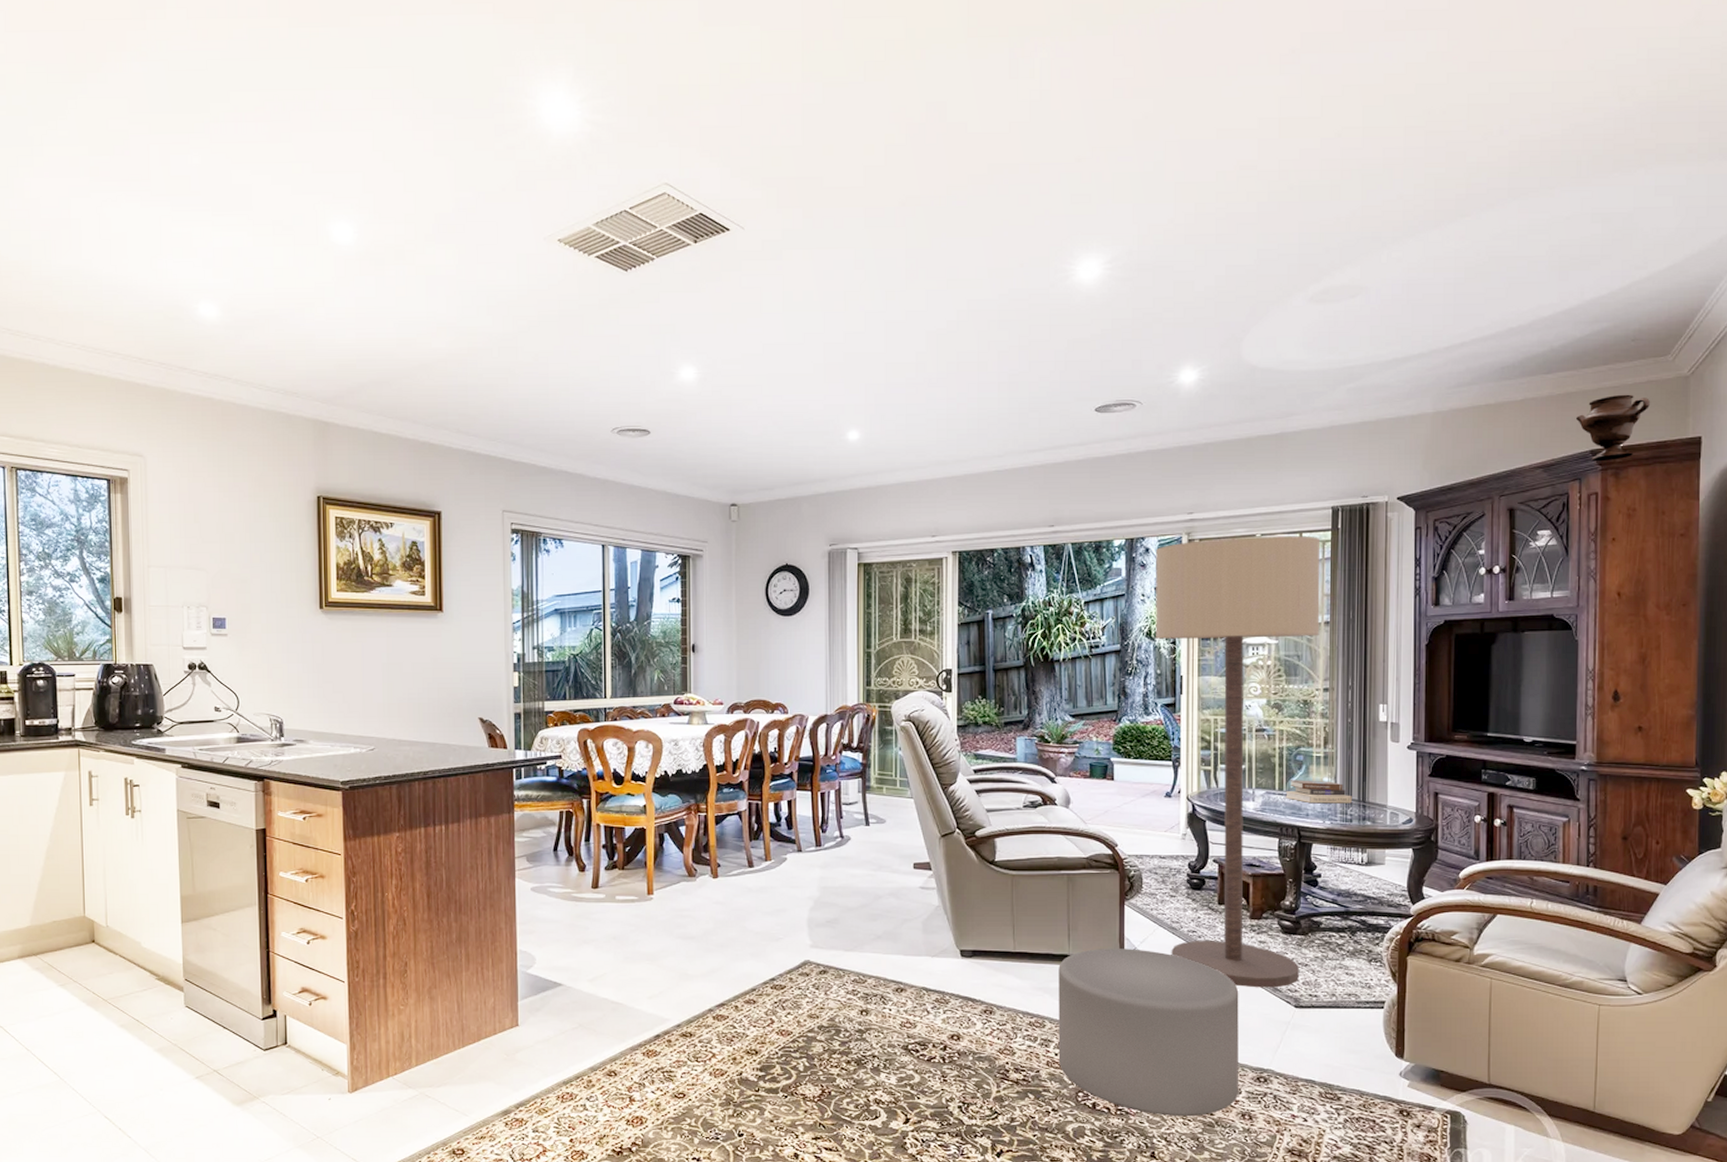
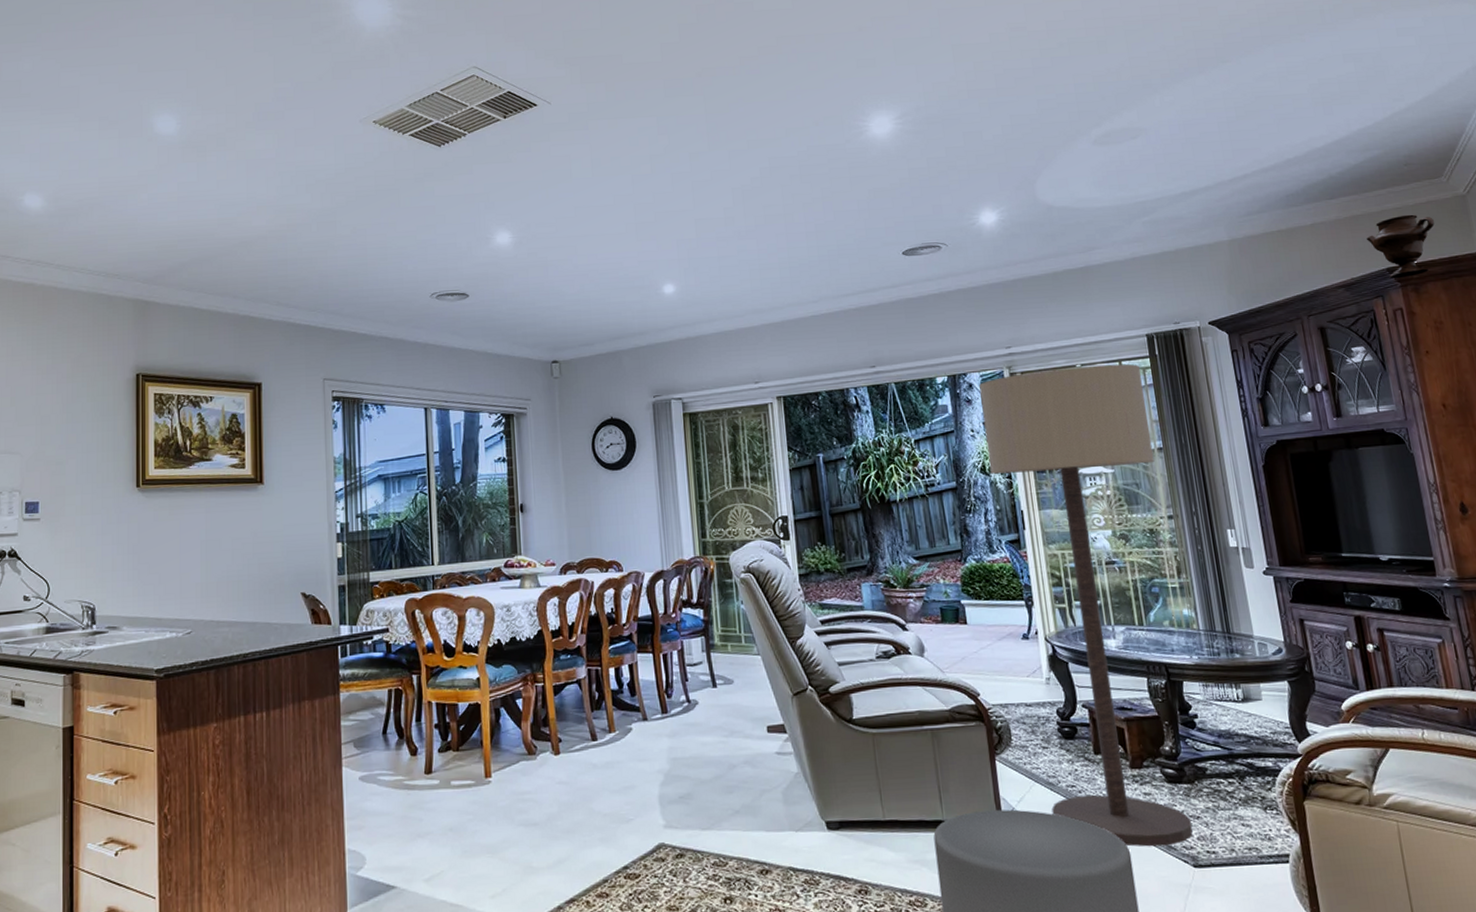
books: present [1286,780,1352,804] -> none [1146,612,1217,638]

